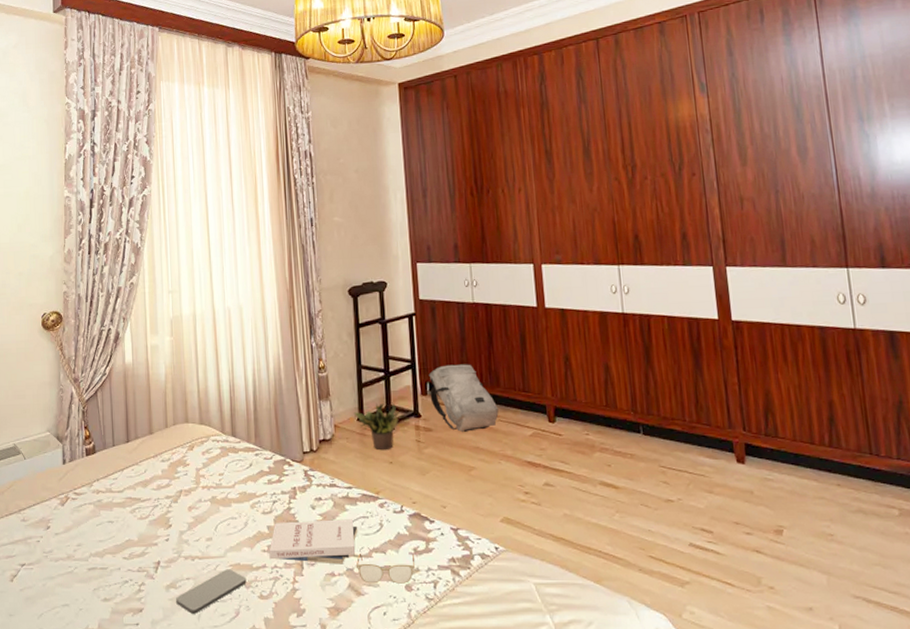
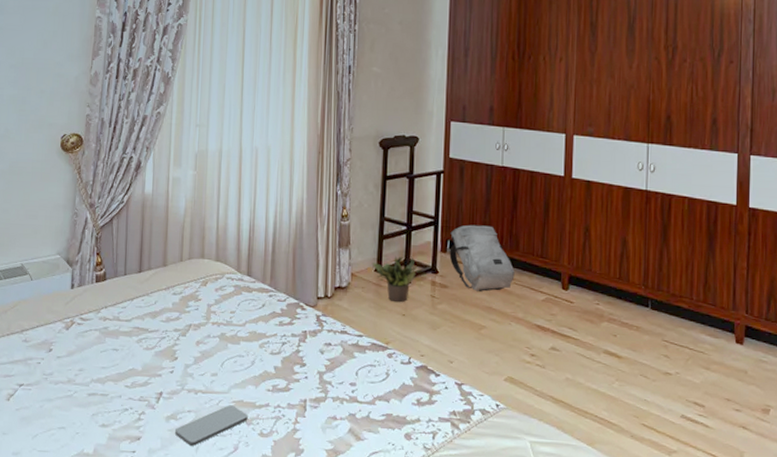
books: present [269,519,358,564] -> none [273,364,364,409]
eyeglasses: present [355,554,416,584] -> none [358,400,418,432]

